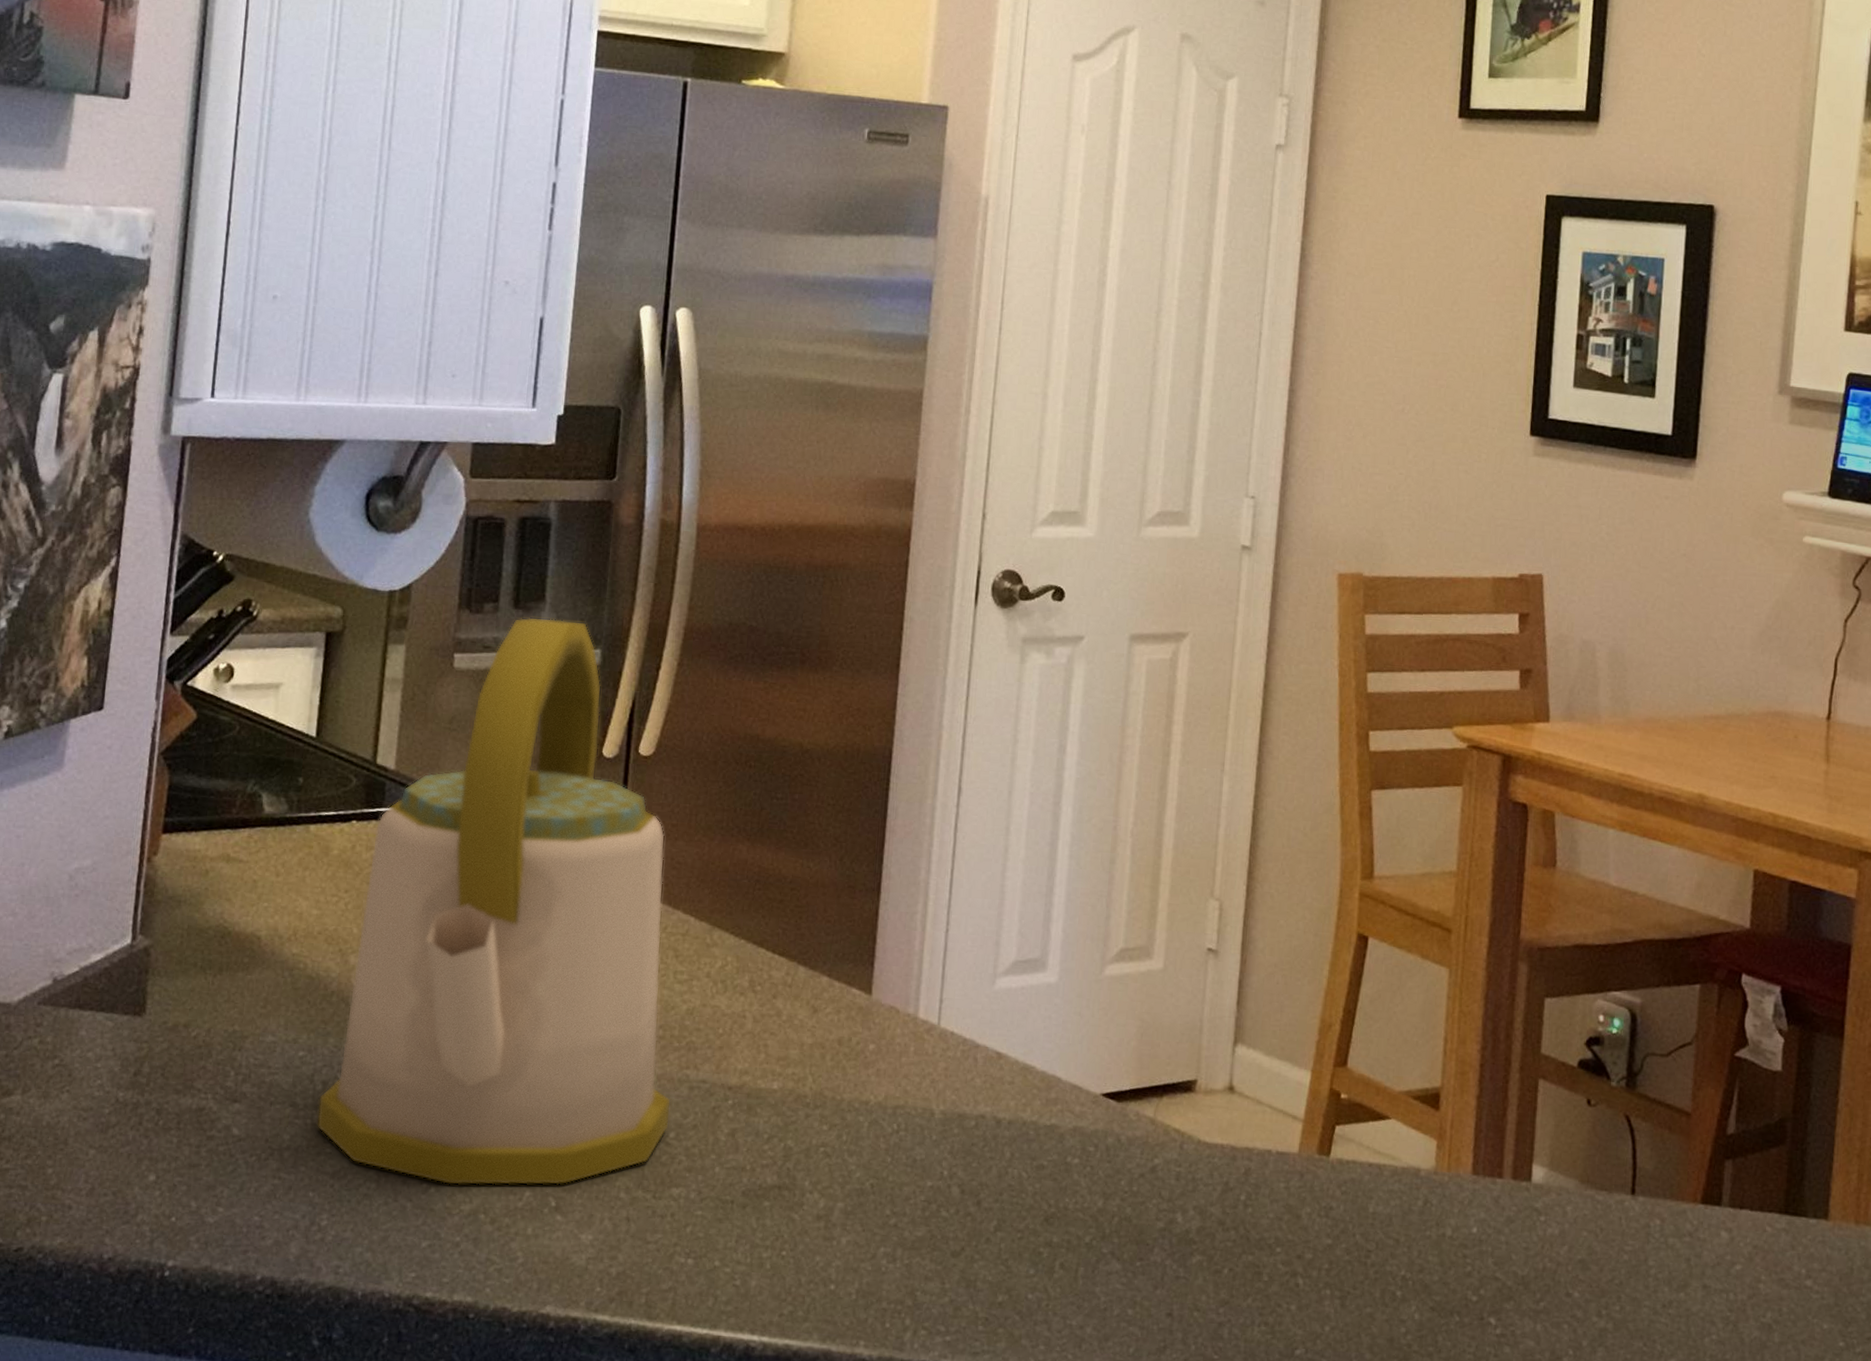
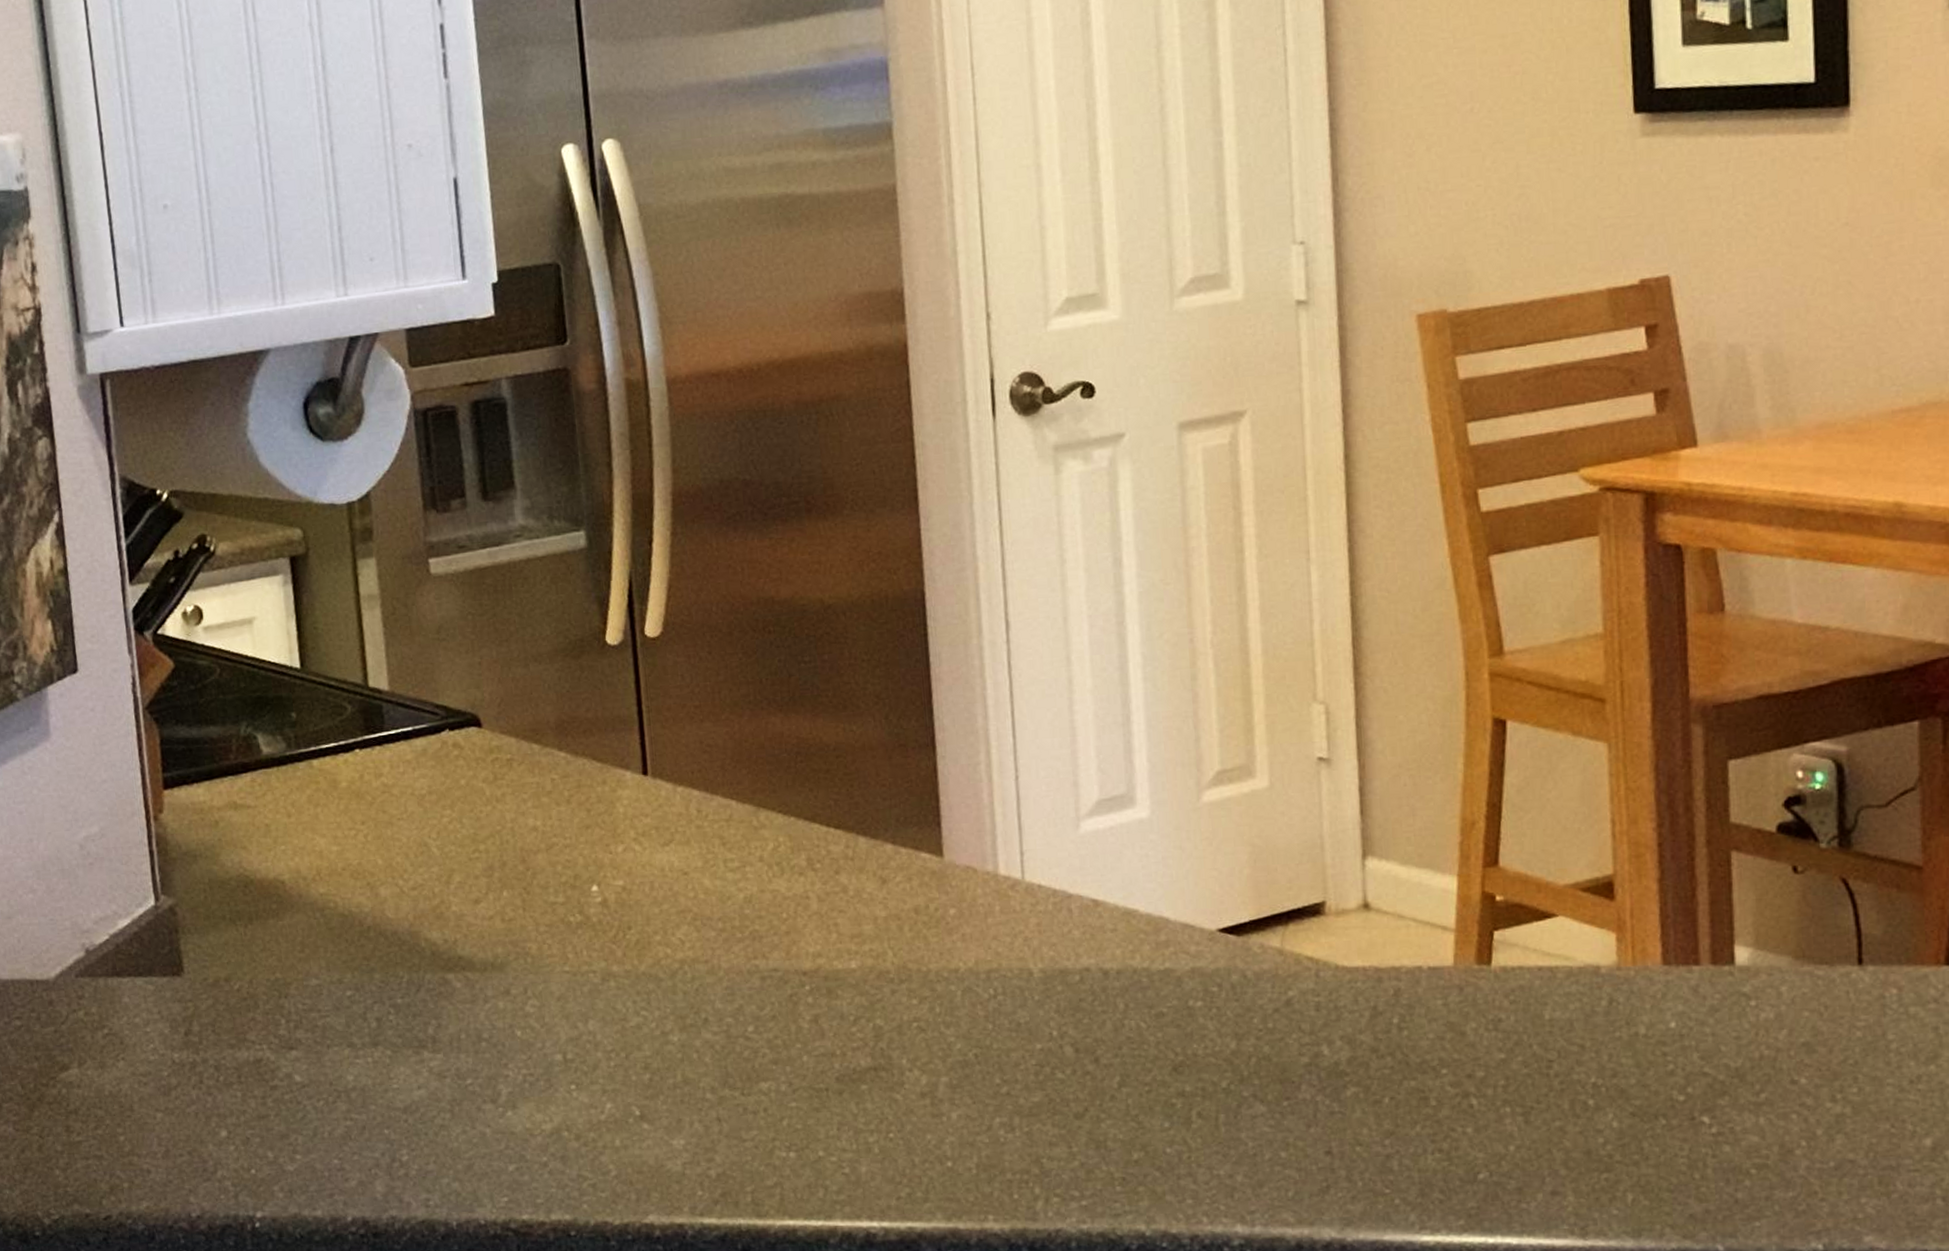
kettle: present [316,616,672,1186] -> none [375,503,746,1107]

